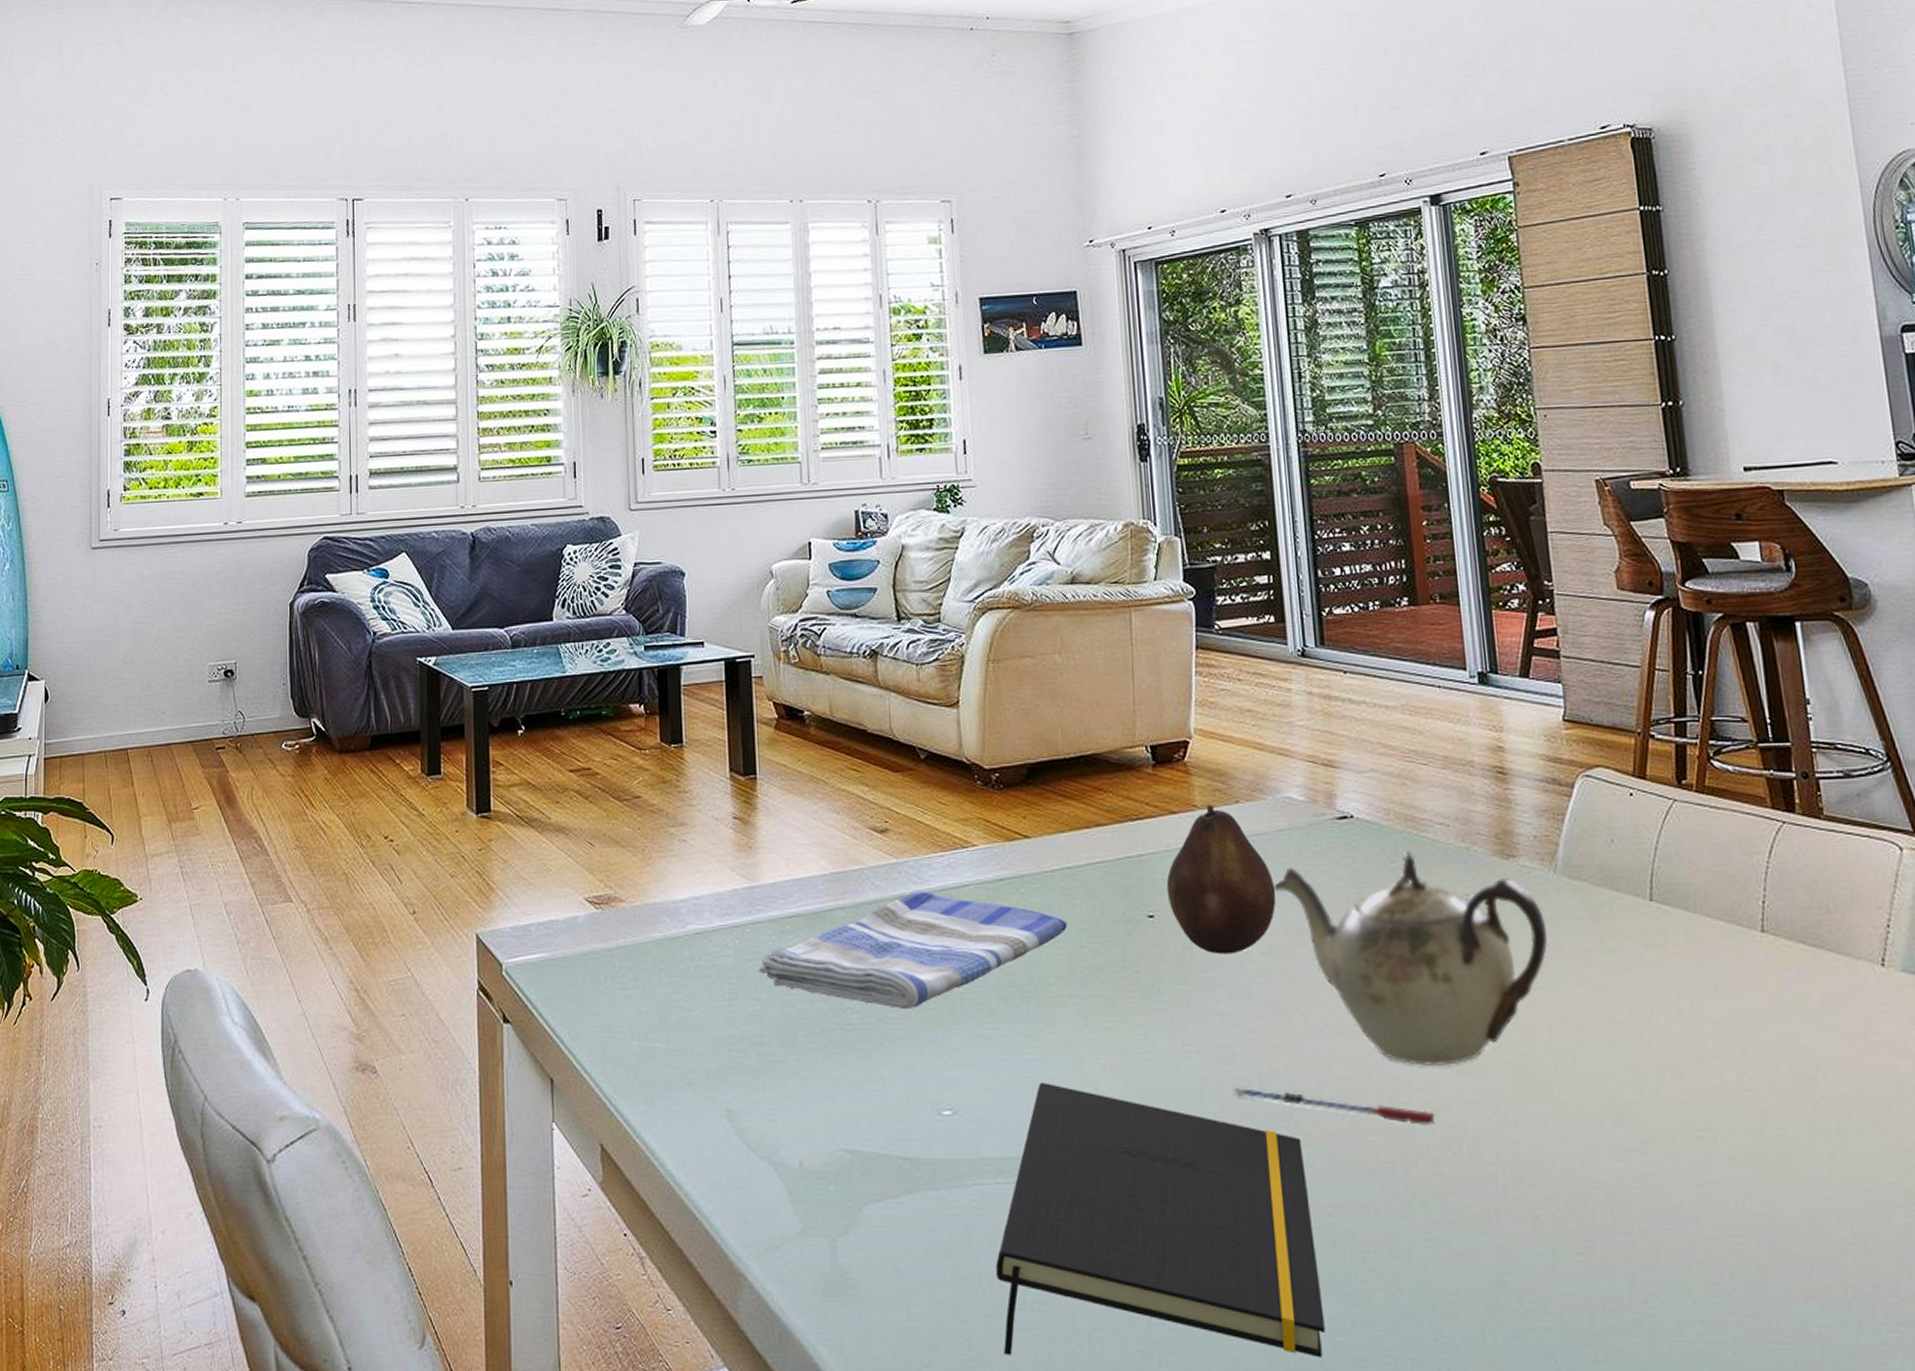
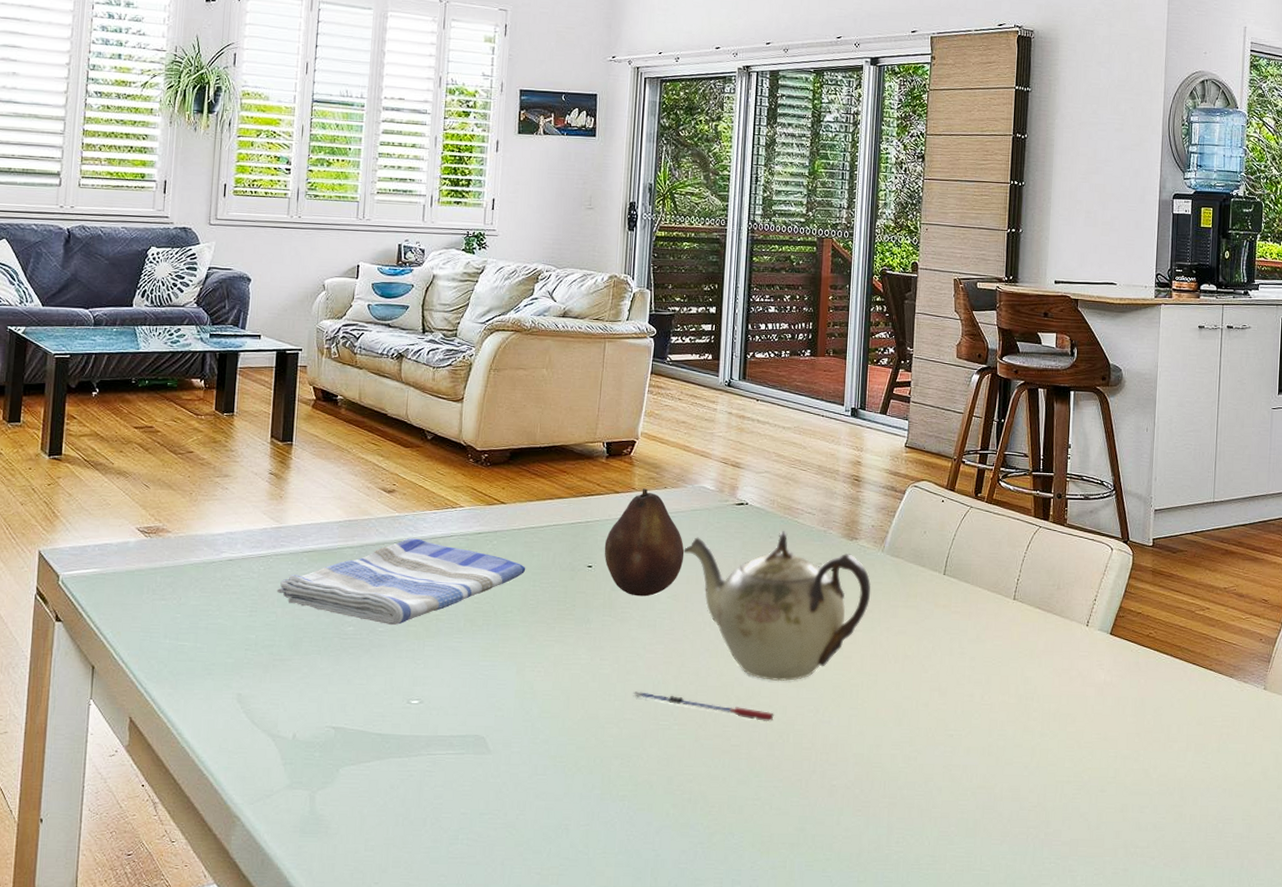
notepad: present [996,1082,1326,1358] -> none [436,682,677,879]

